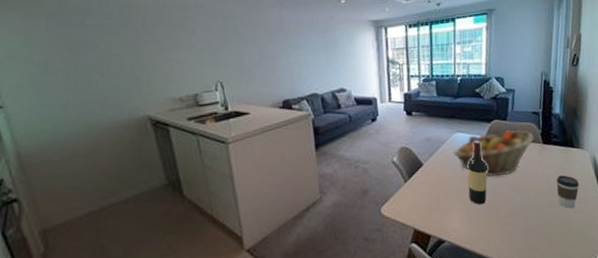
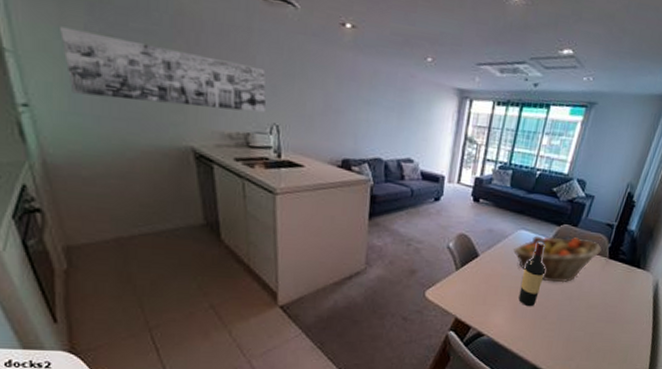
wall art: none [27,35,210,89] -> present [60,26,267,114]
coffee cup: present [556,175,579,209] -> none [608,293,634,328]

